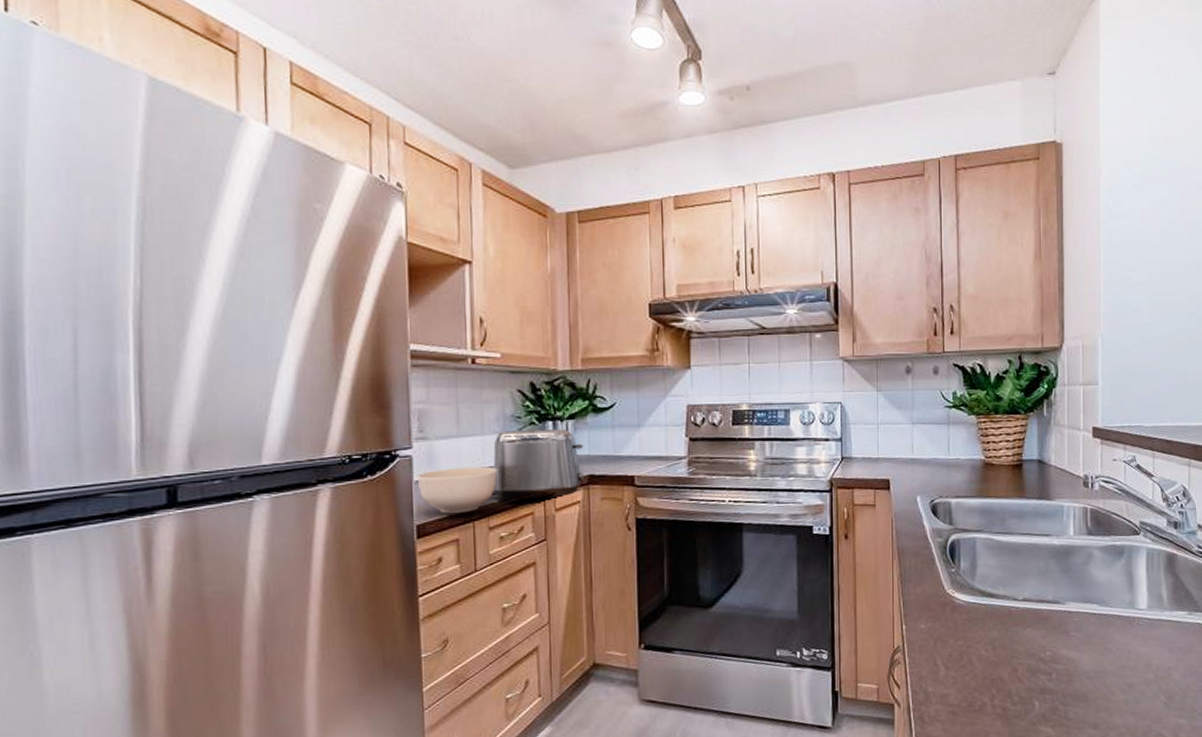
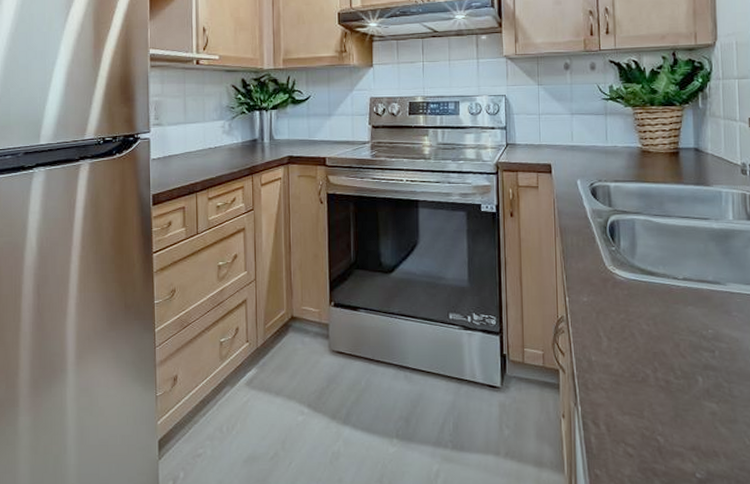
bowl: present [417,466,498,514] -> none [153,148,216,186]
toaster: present [492,429,584,499] -> none [211,117,284,175]

